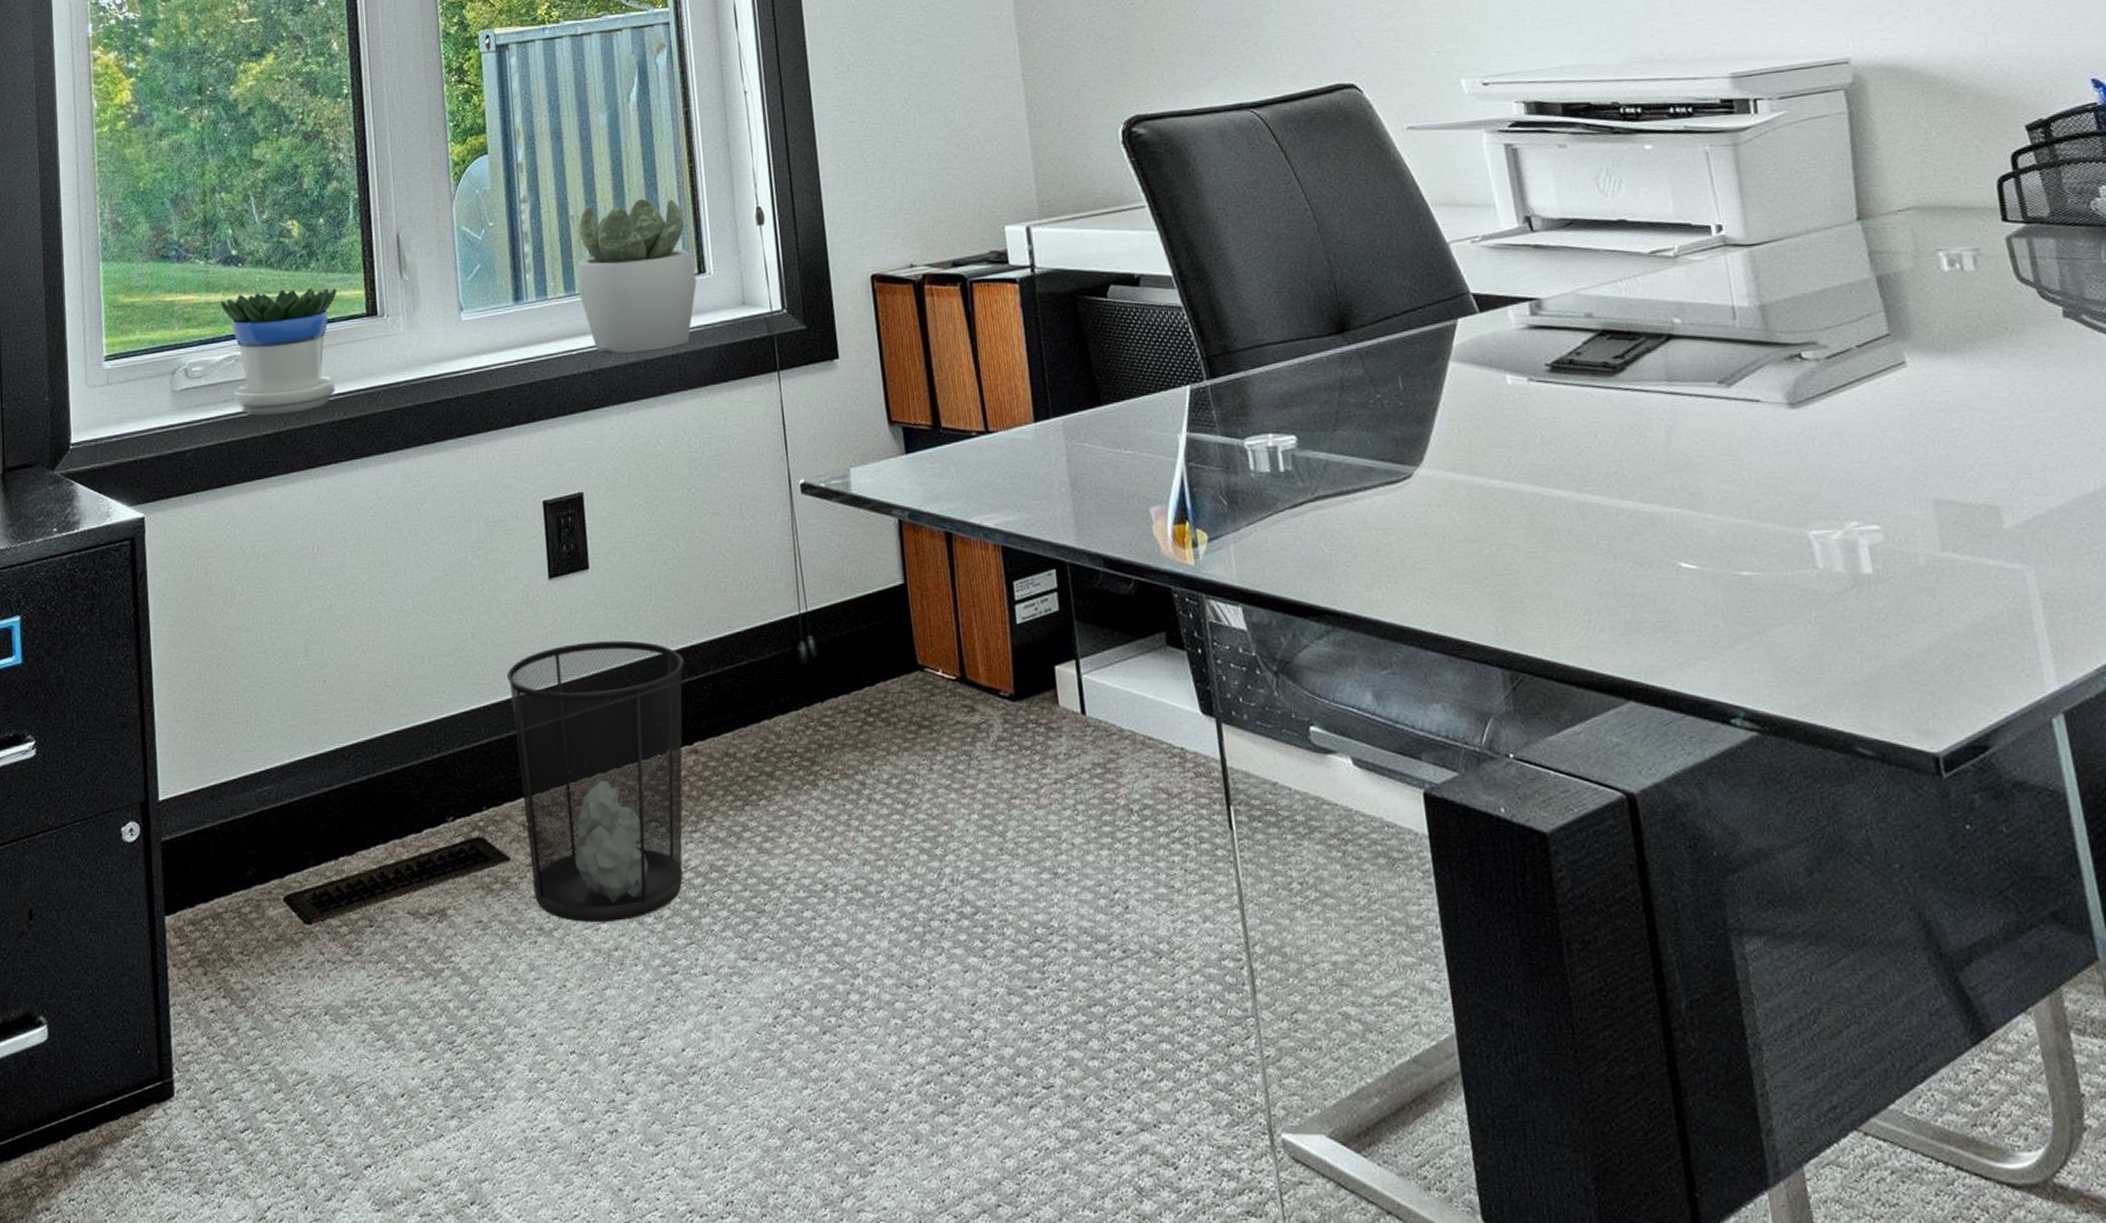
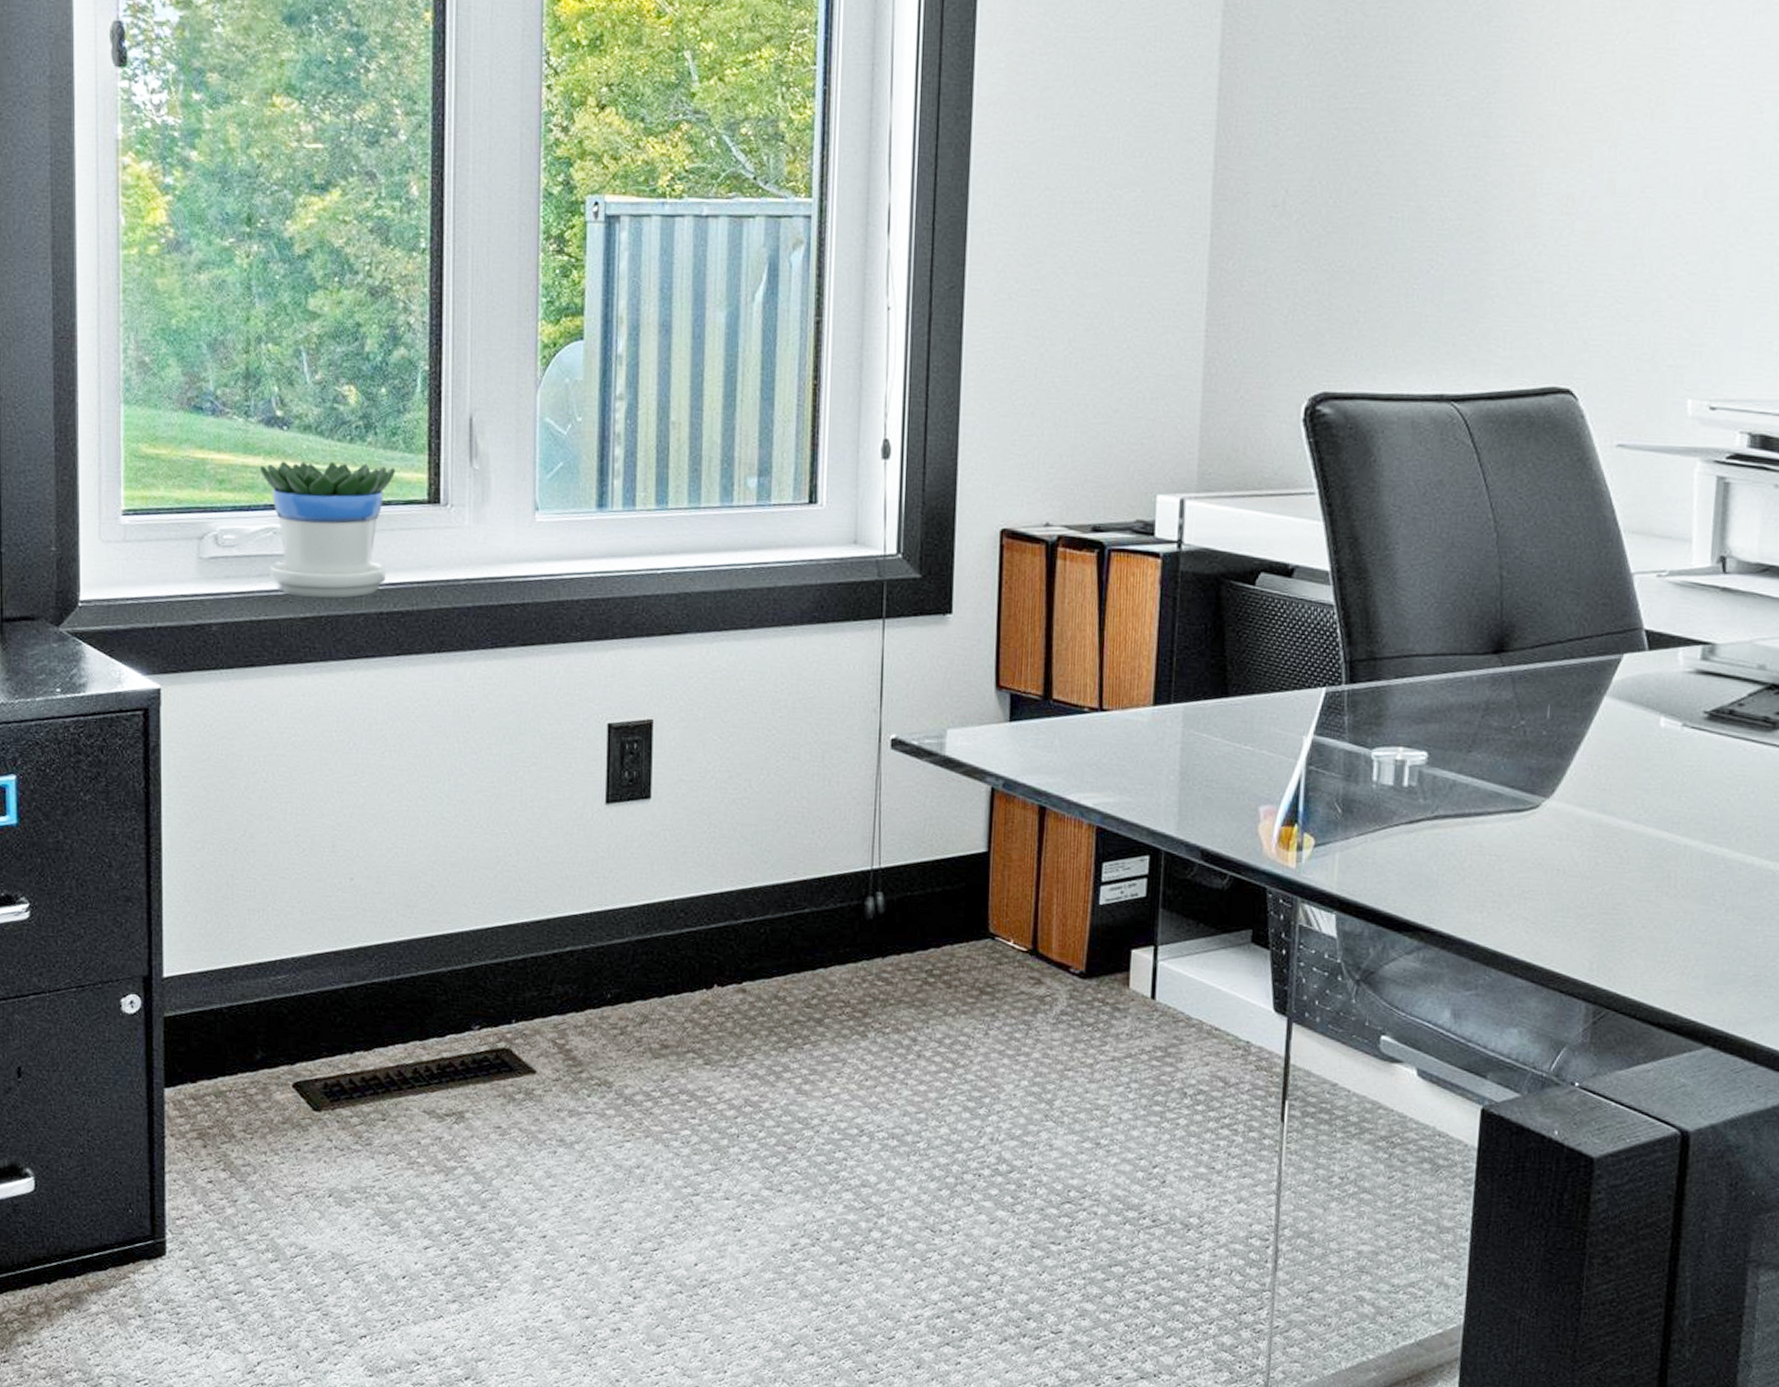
waste bin: present [506,640,684,922] -> none [550,871,742,1142]
succulent plant: present [577,198,697,354] -> none [671,412,806,581]

